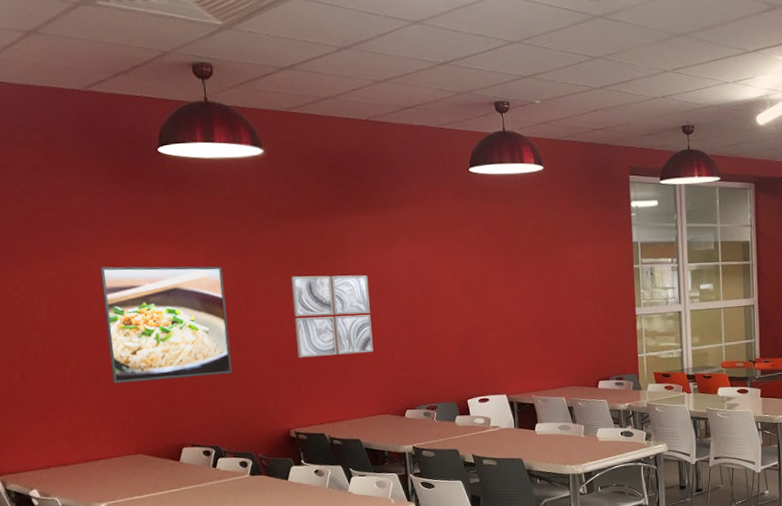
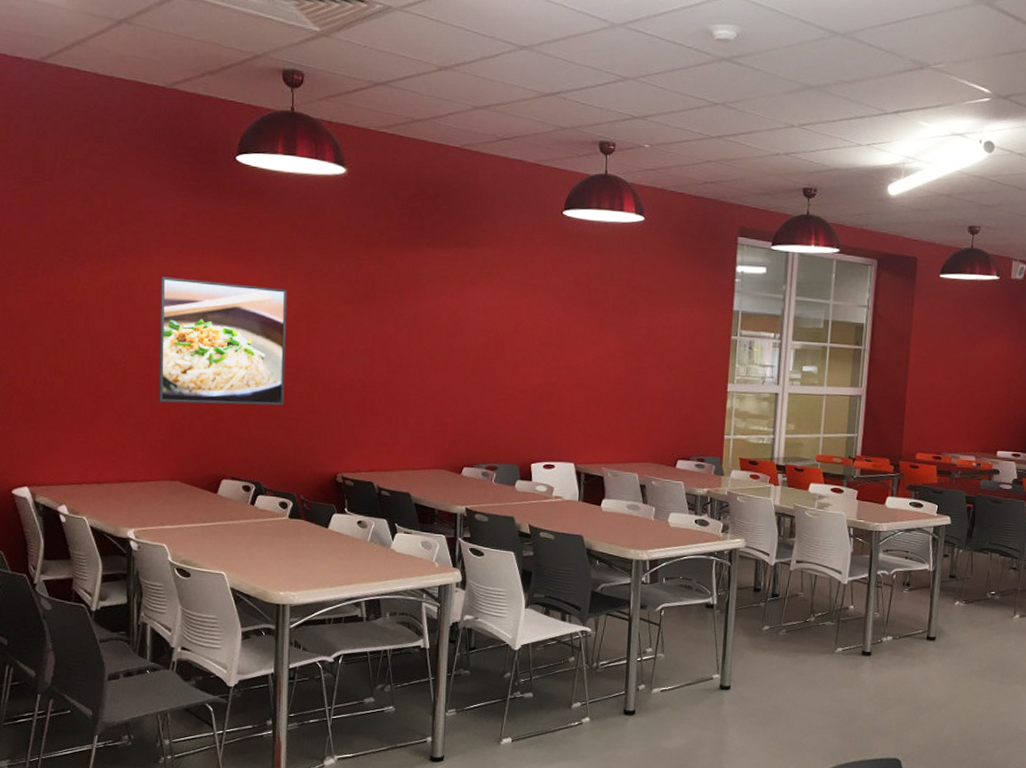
wall art: present [291,275,374,358] -> none [356,308,440,400]

